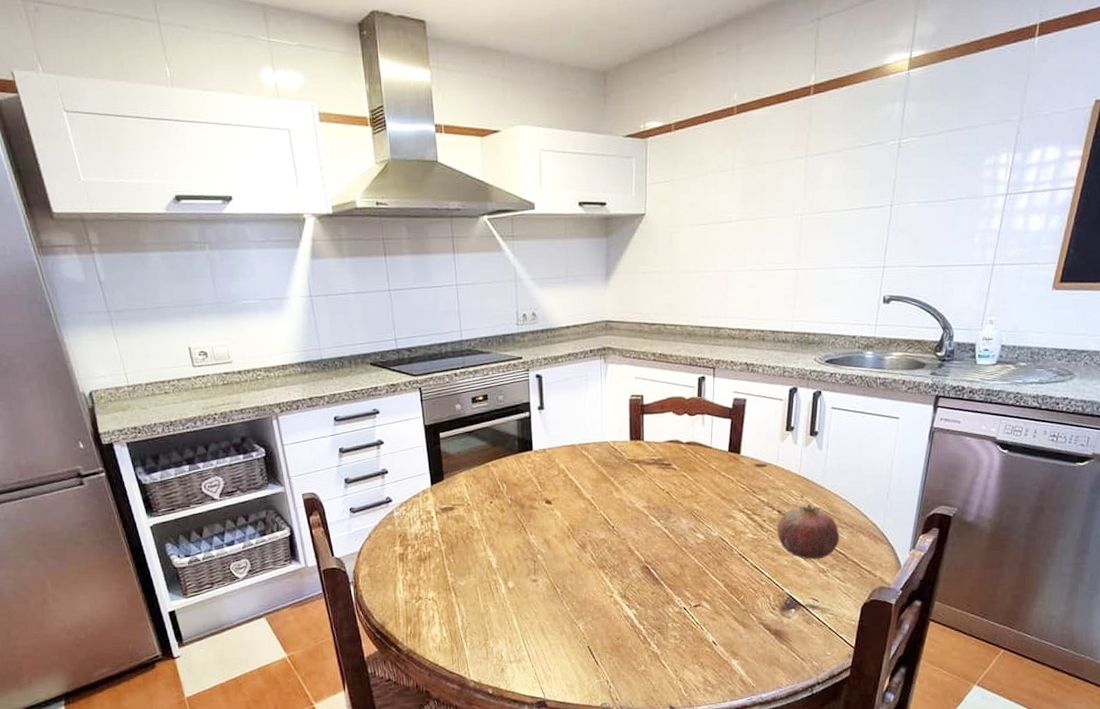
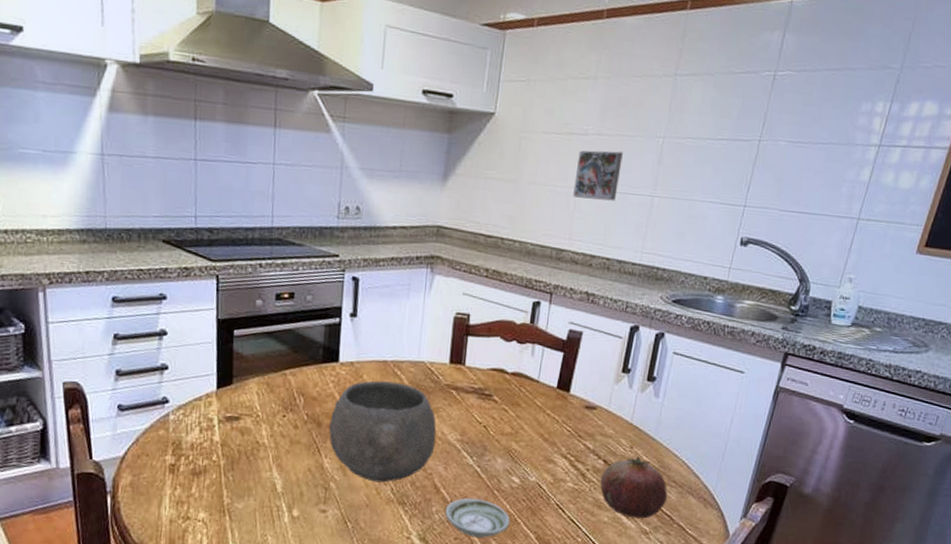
bowl: none [531,462,626,551] -> present [329,380,437,483]
saucer: none [640,557,699,590] -> present [445,498,510,538]
decorative tile: none [724,233,765,279] -> present [573,150,623,201]

